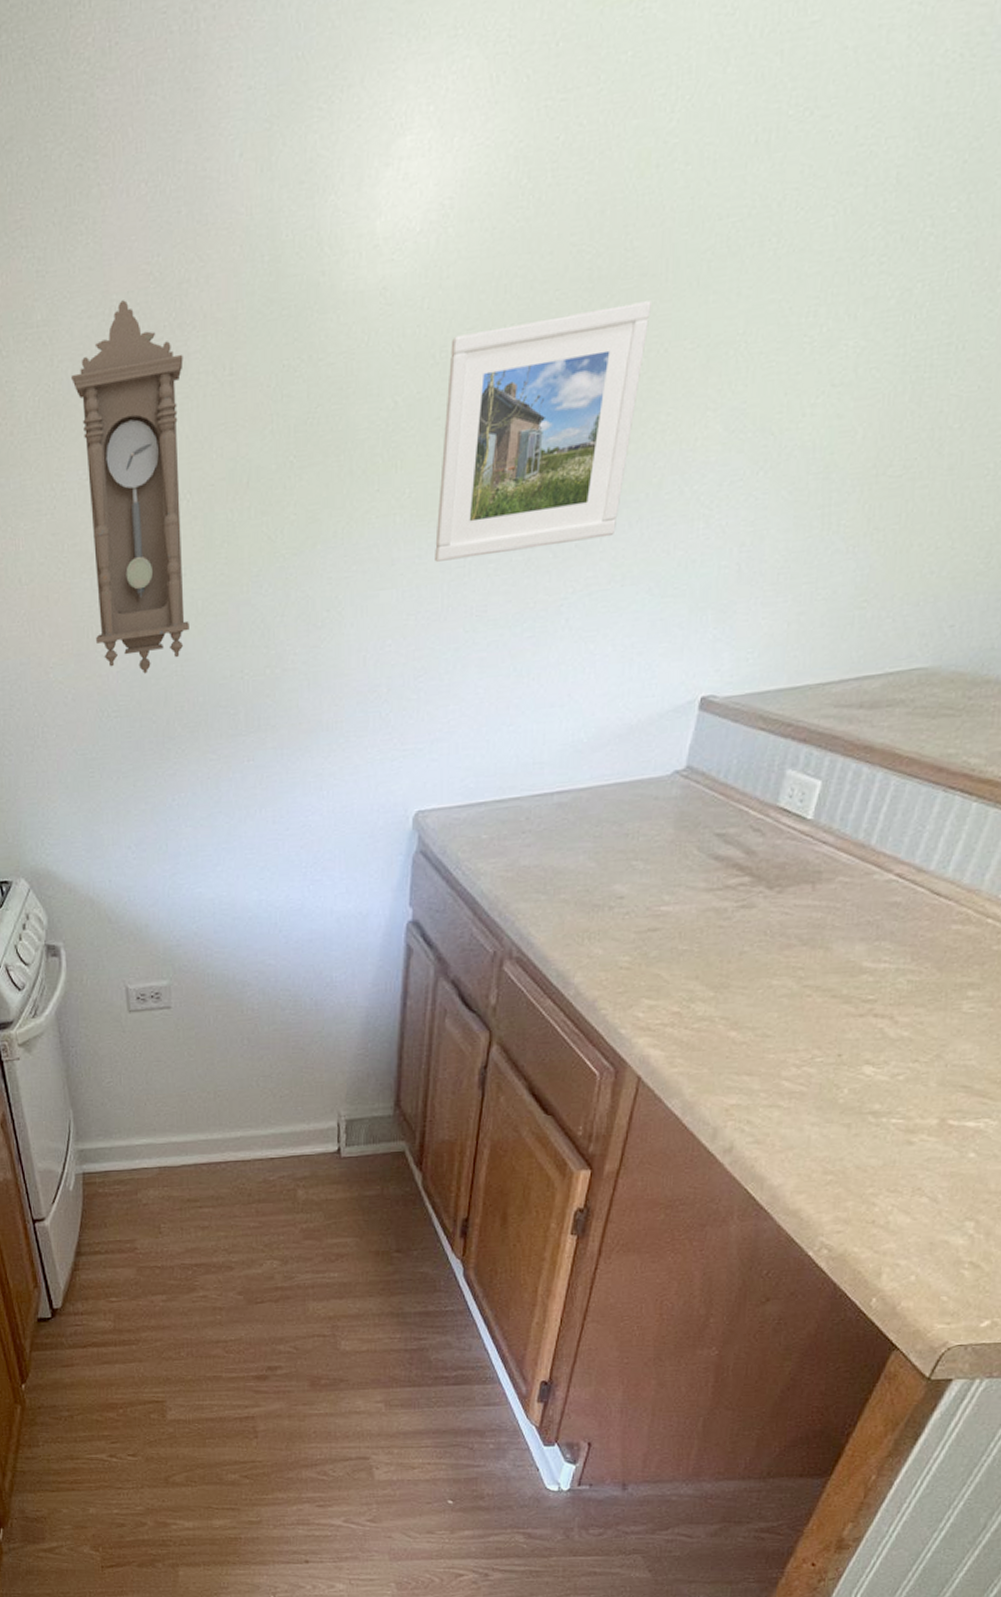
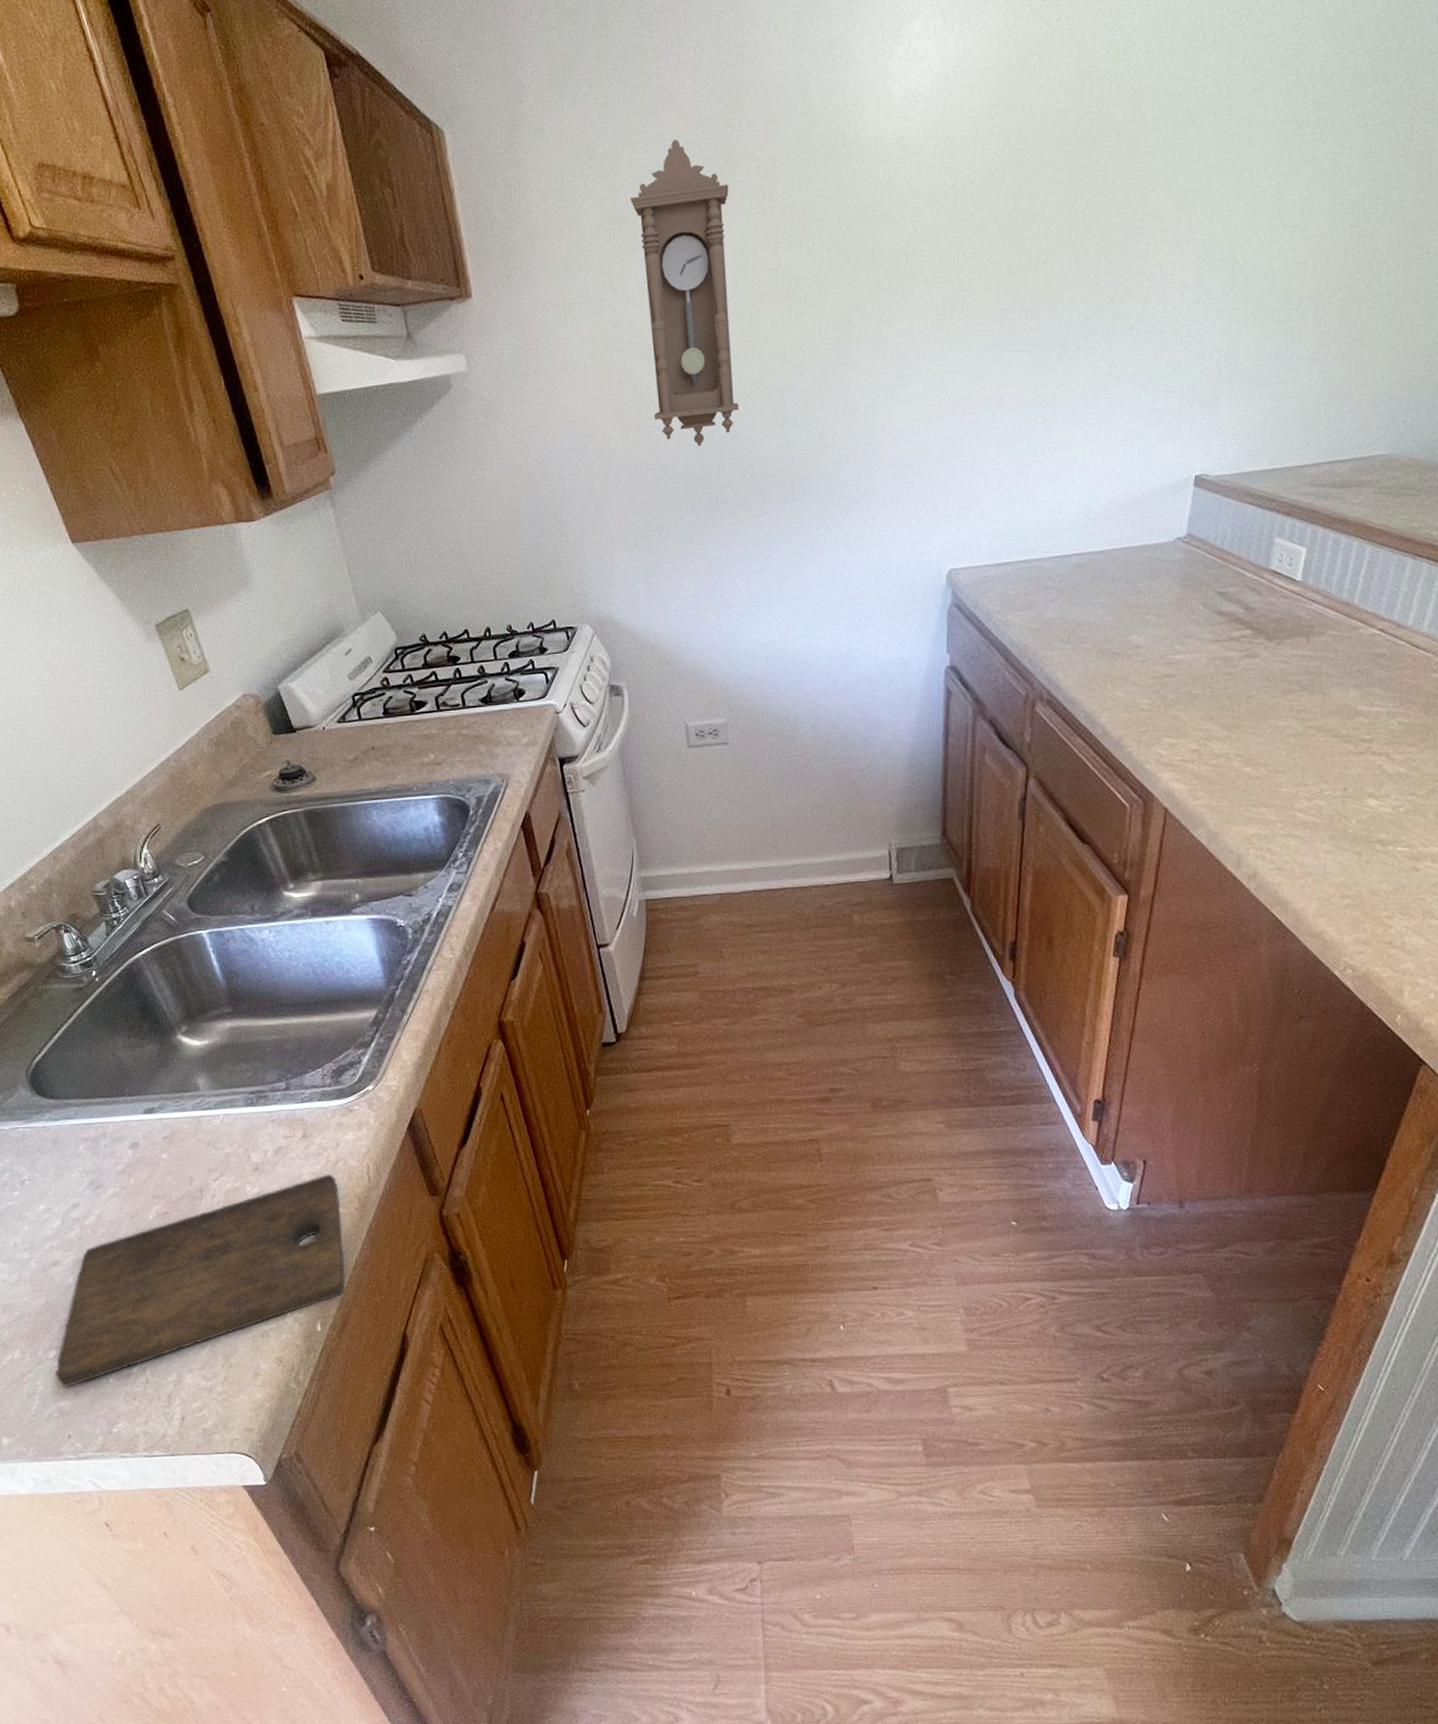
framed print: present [435,301,651,562] -> none [955,155,1128,358]

